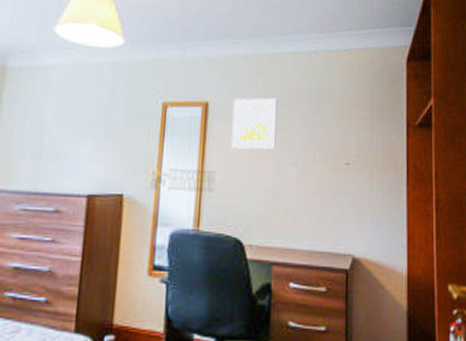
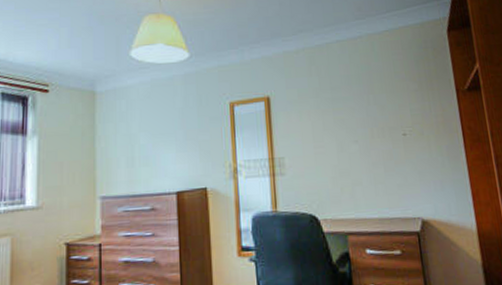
wall art: present [231,97,278,150] -> none [292,84,336,135]

